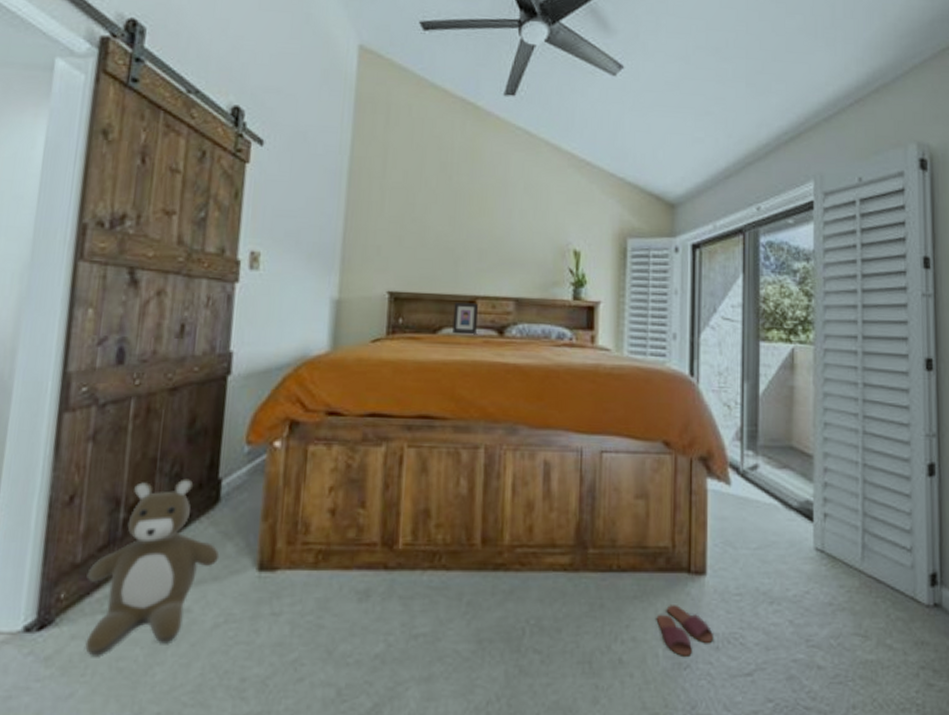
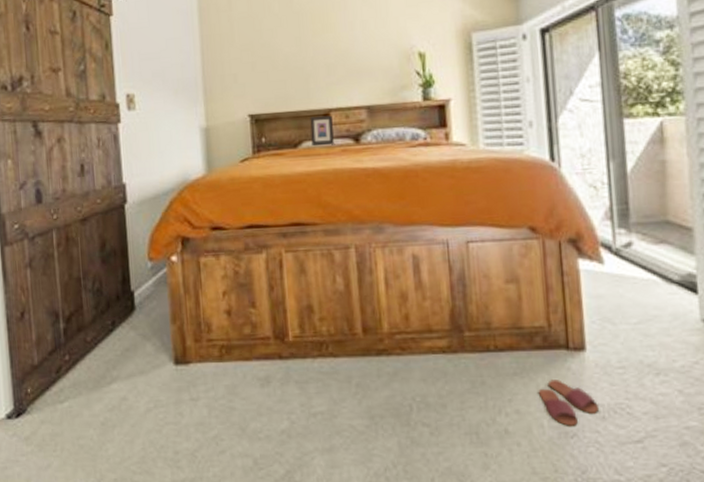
teddy bear: present [85,478,220,656] -> none [44,293,142,436]

